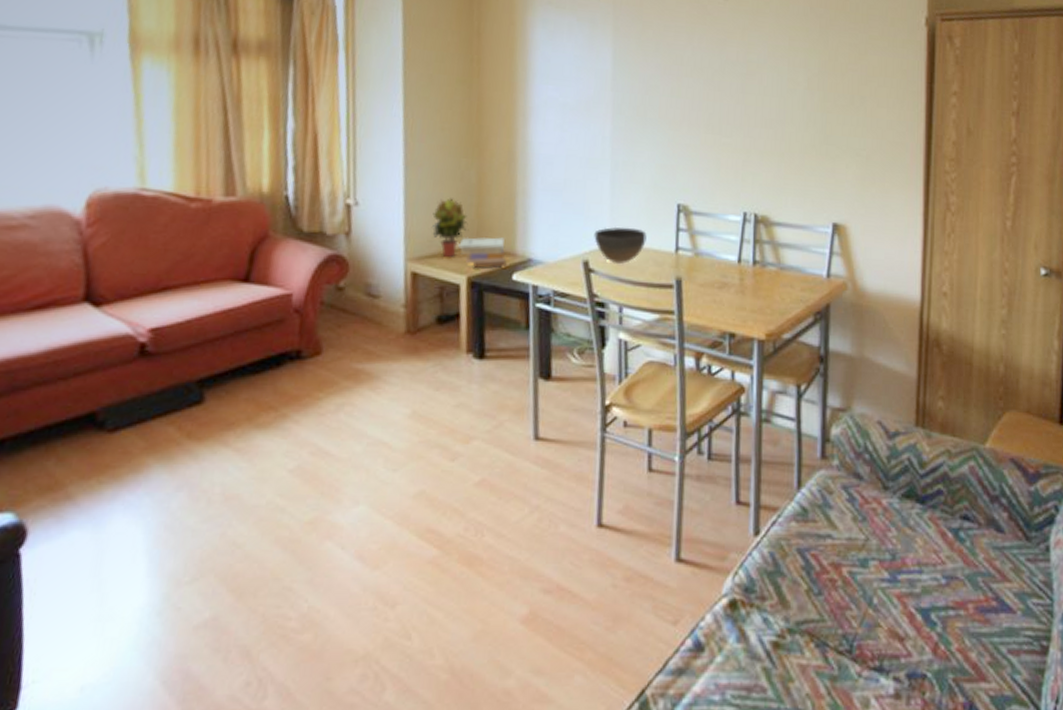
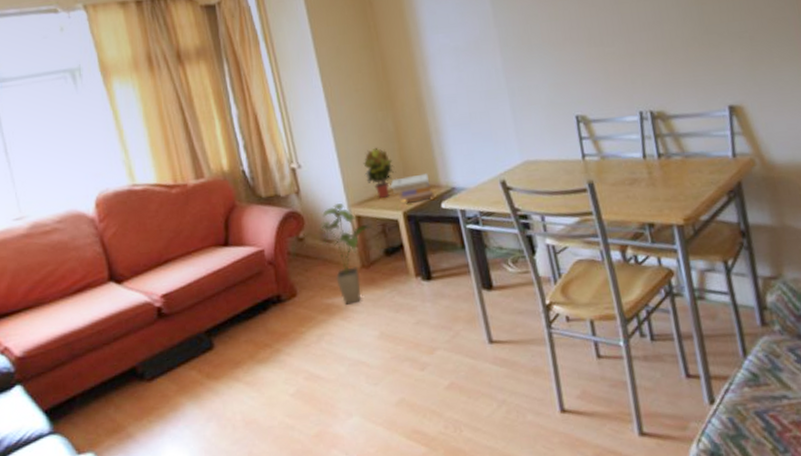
house plant: none [365,255,428,373] -> present [319,203,372,305]
bowl: present [594,226,647,265] -> none [505,144,554,180]

